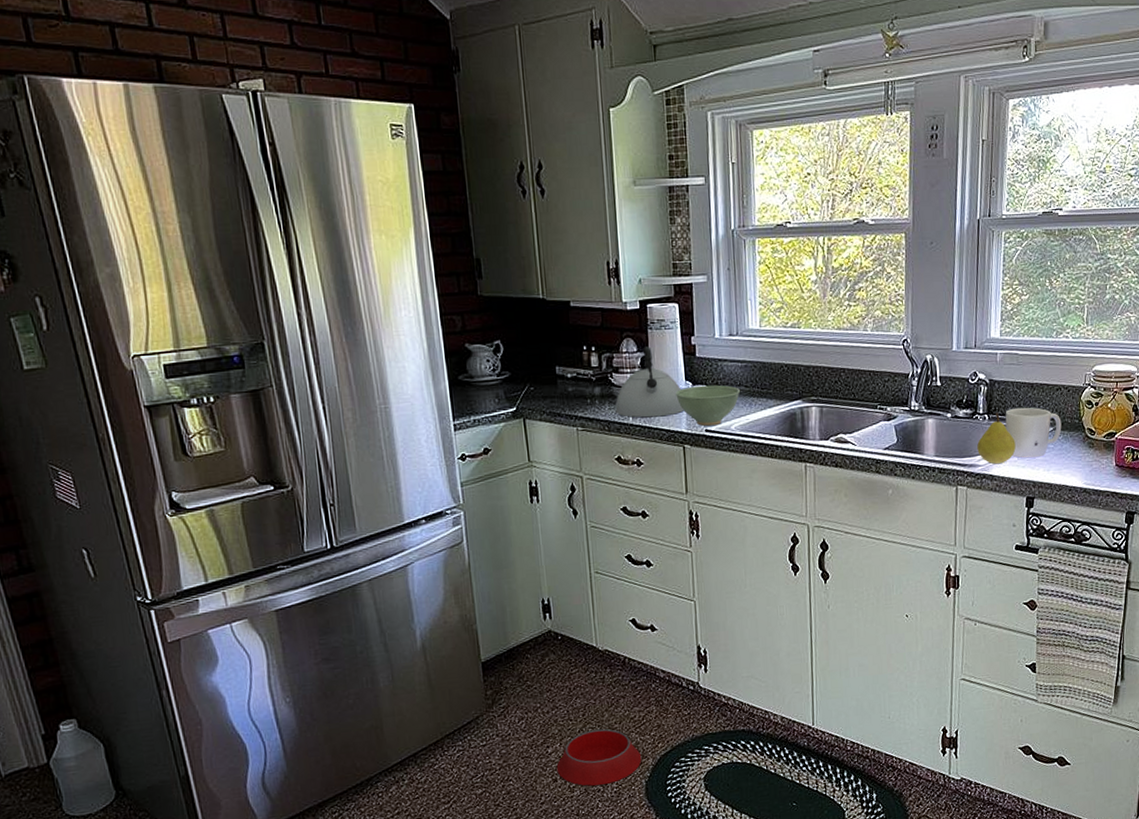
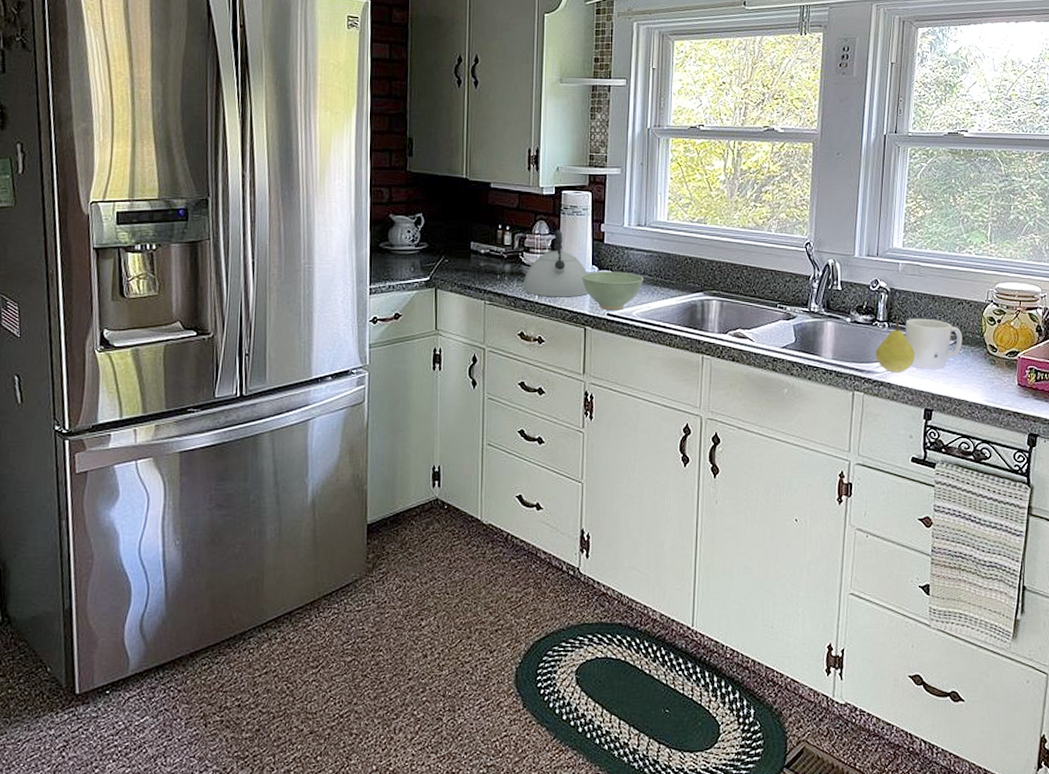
pet bowl: present [556,729,642,786] -> none [428,606,515,666]

